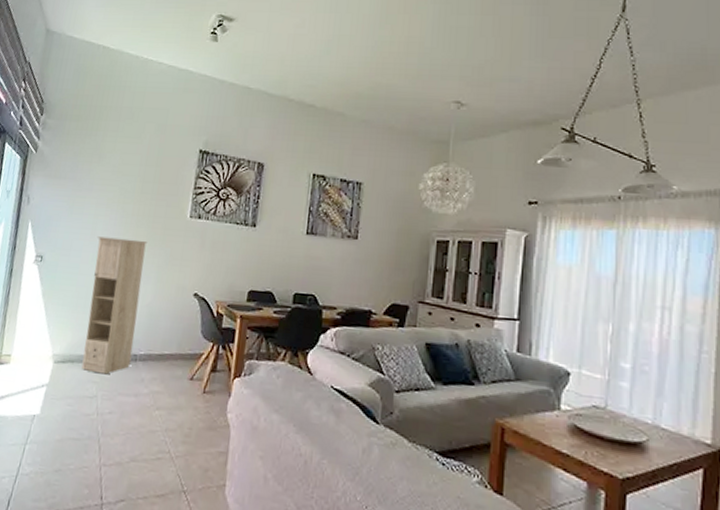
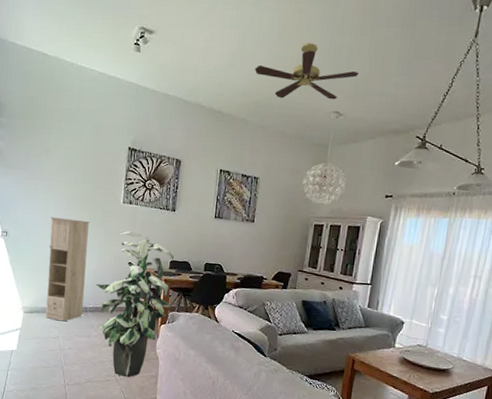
indoor plant: none [149,252,253,455] -> present [95,230,174,378]
ceiling fan: none [353,25,482,88] -> present [254,43,359,100]

